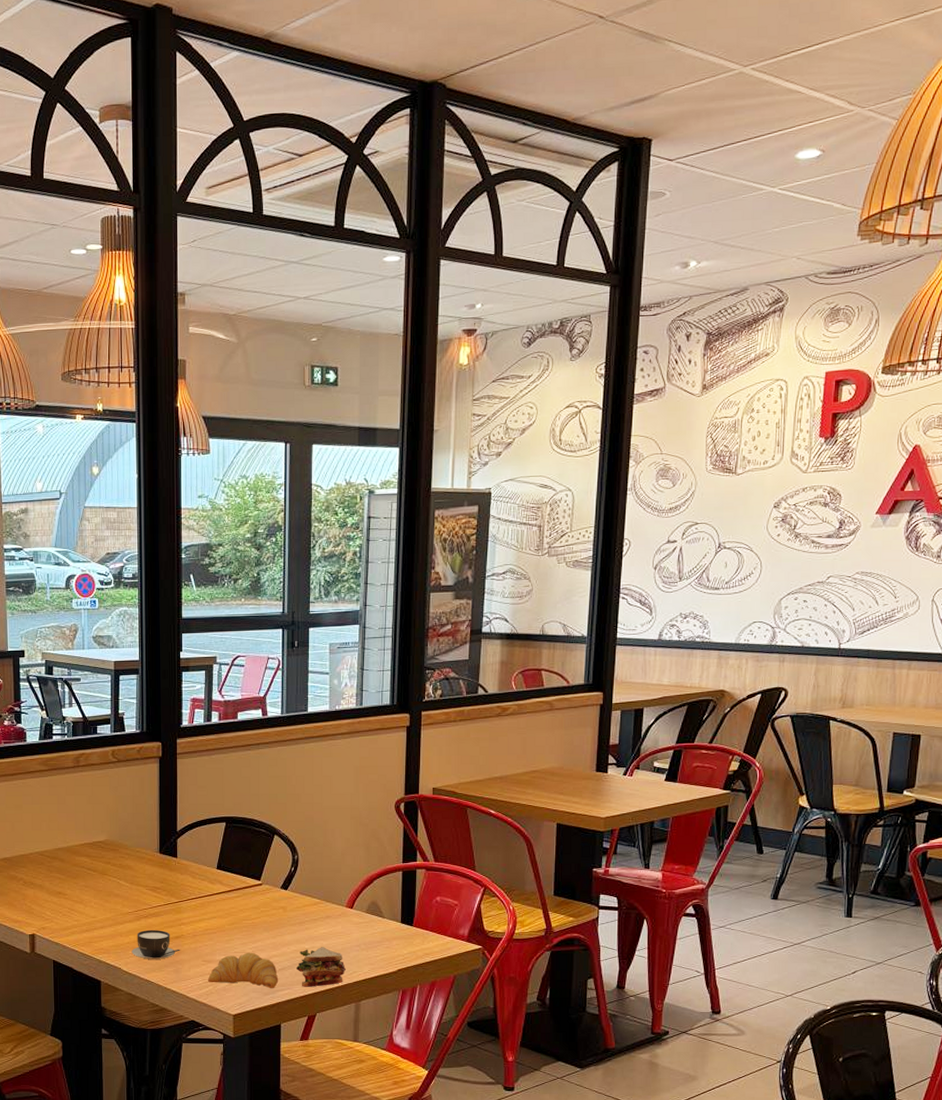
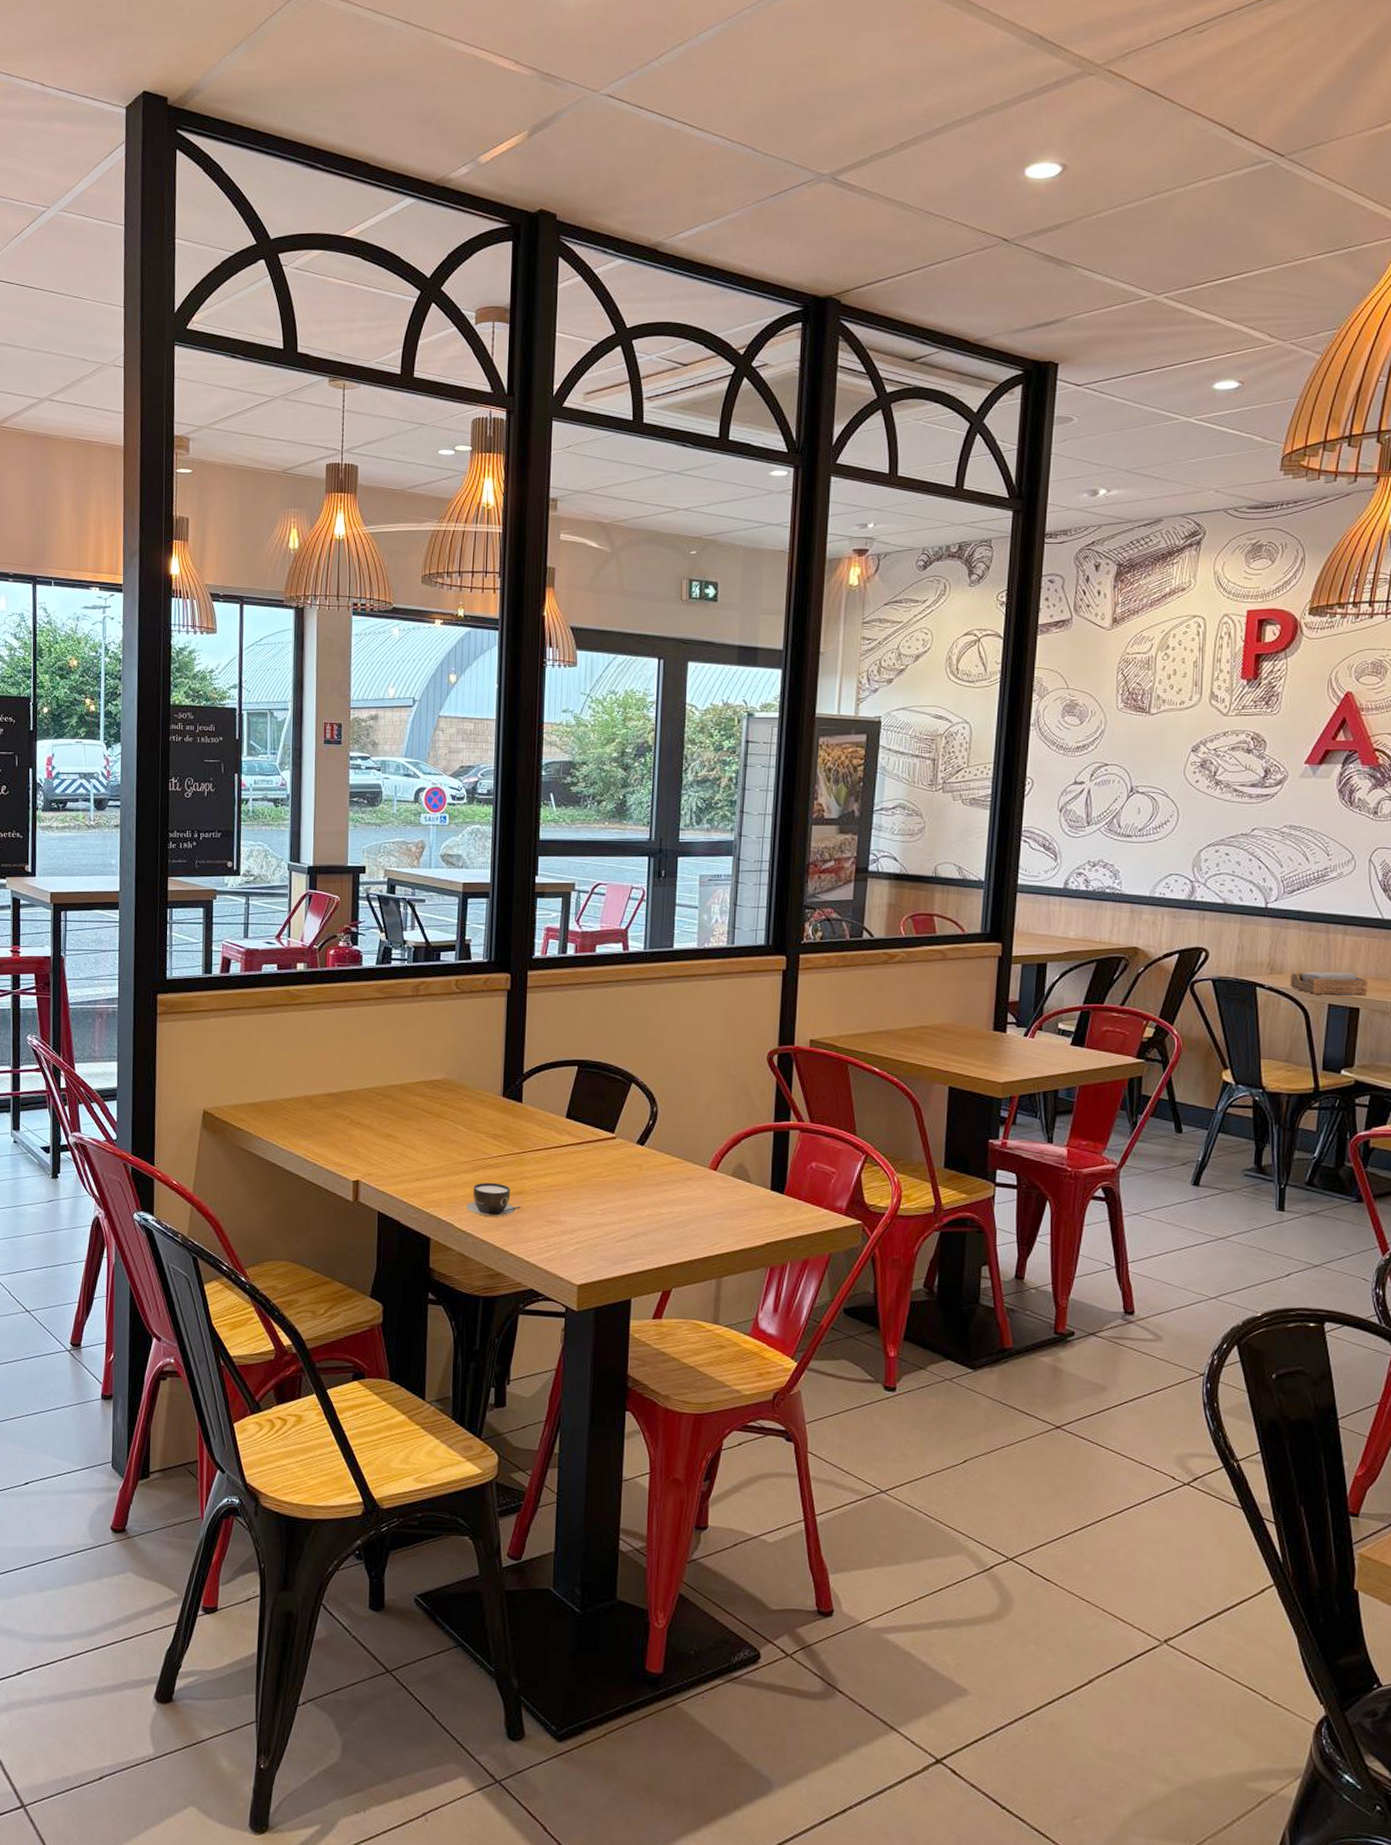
croissant: present [207,952,279,989] -> none [550,1214,631,1258]
sandwich: present [296,947,346,987] -> none [651,1212,707,1258]
napkin holder: none [859,703,929,724] -> present [1289,971,1368,996]

